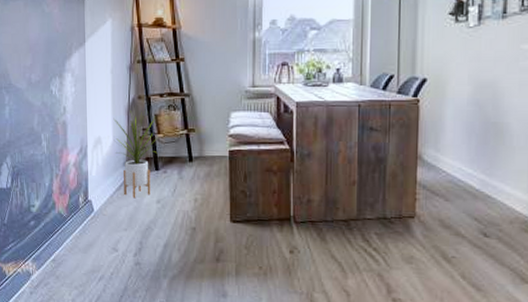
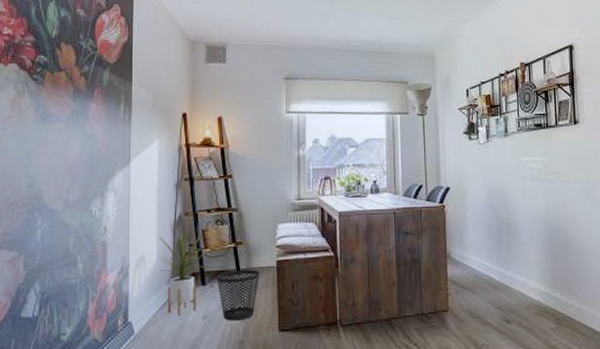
wastebasket: none [169,157,212,208] -> present [216,269,260,321]

